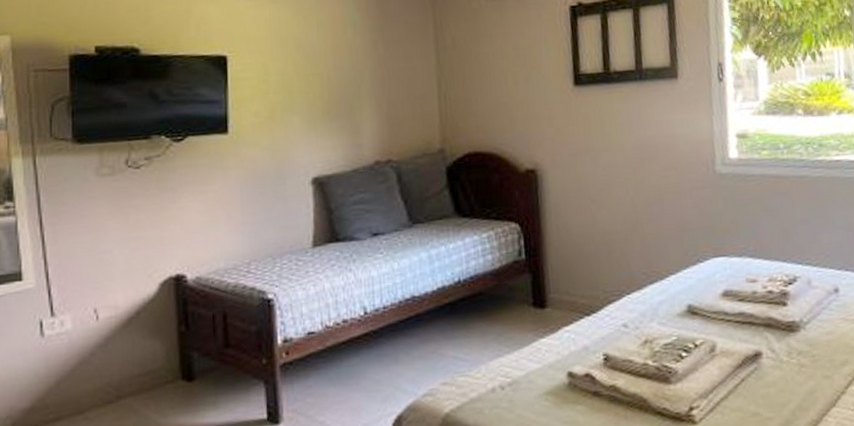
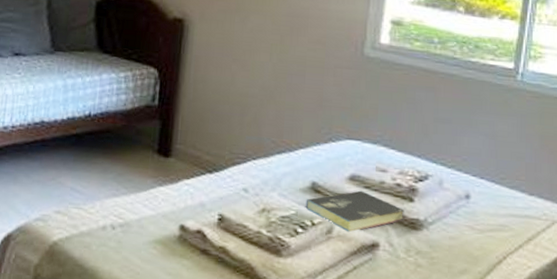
book: none [685,304,781,347] -> present [305,190,405,233]

